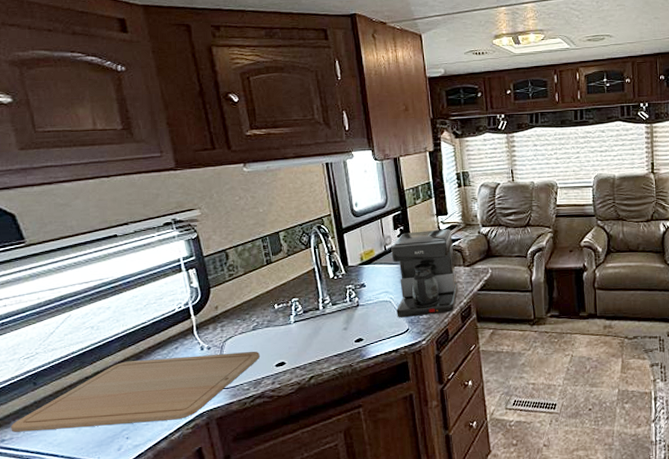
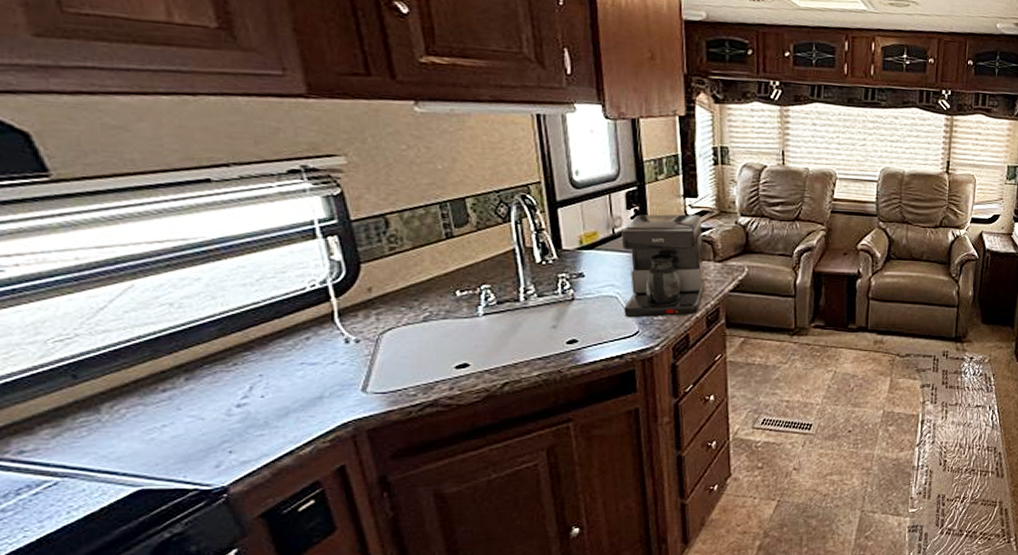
chopping board: present [11,352,260,432] -> none [35,349,433,441]

